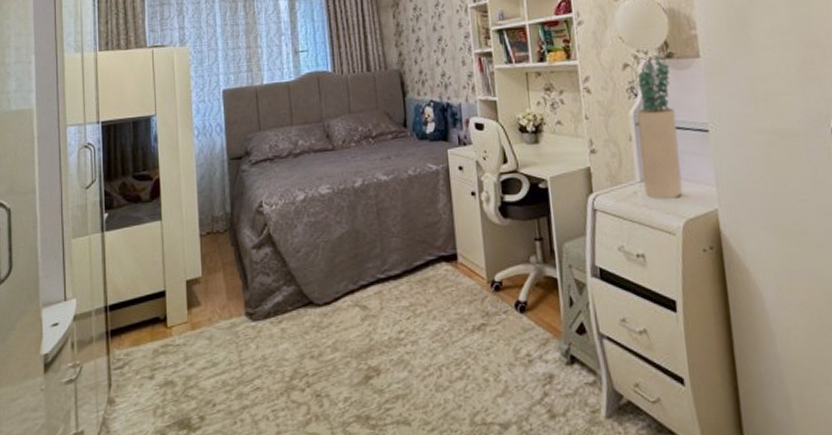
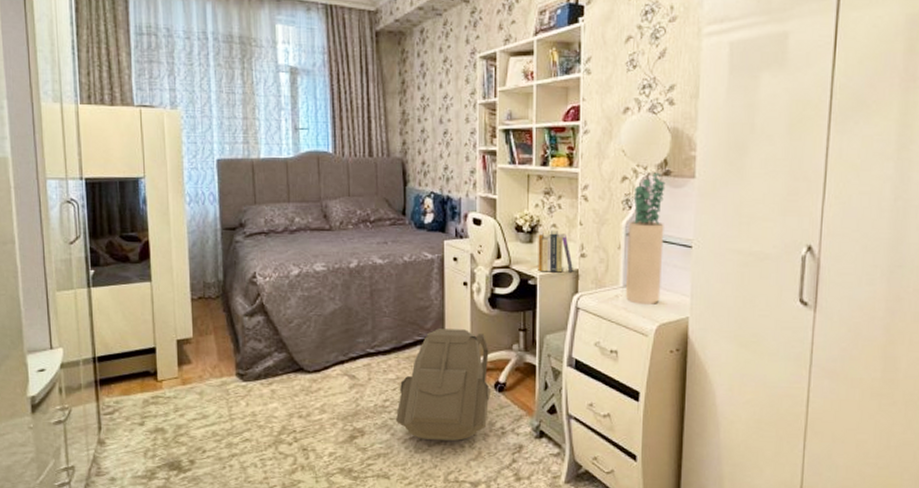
backpack: none [412,244,513,375] -> present [396,329,492,441]
books: none [543,127,584,174] -> present [538,230,573,273]

